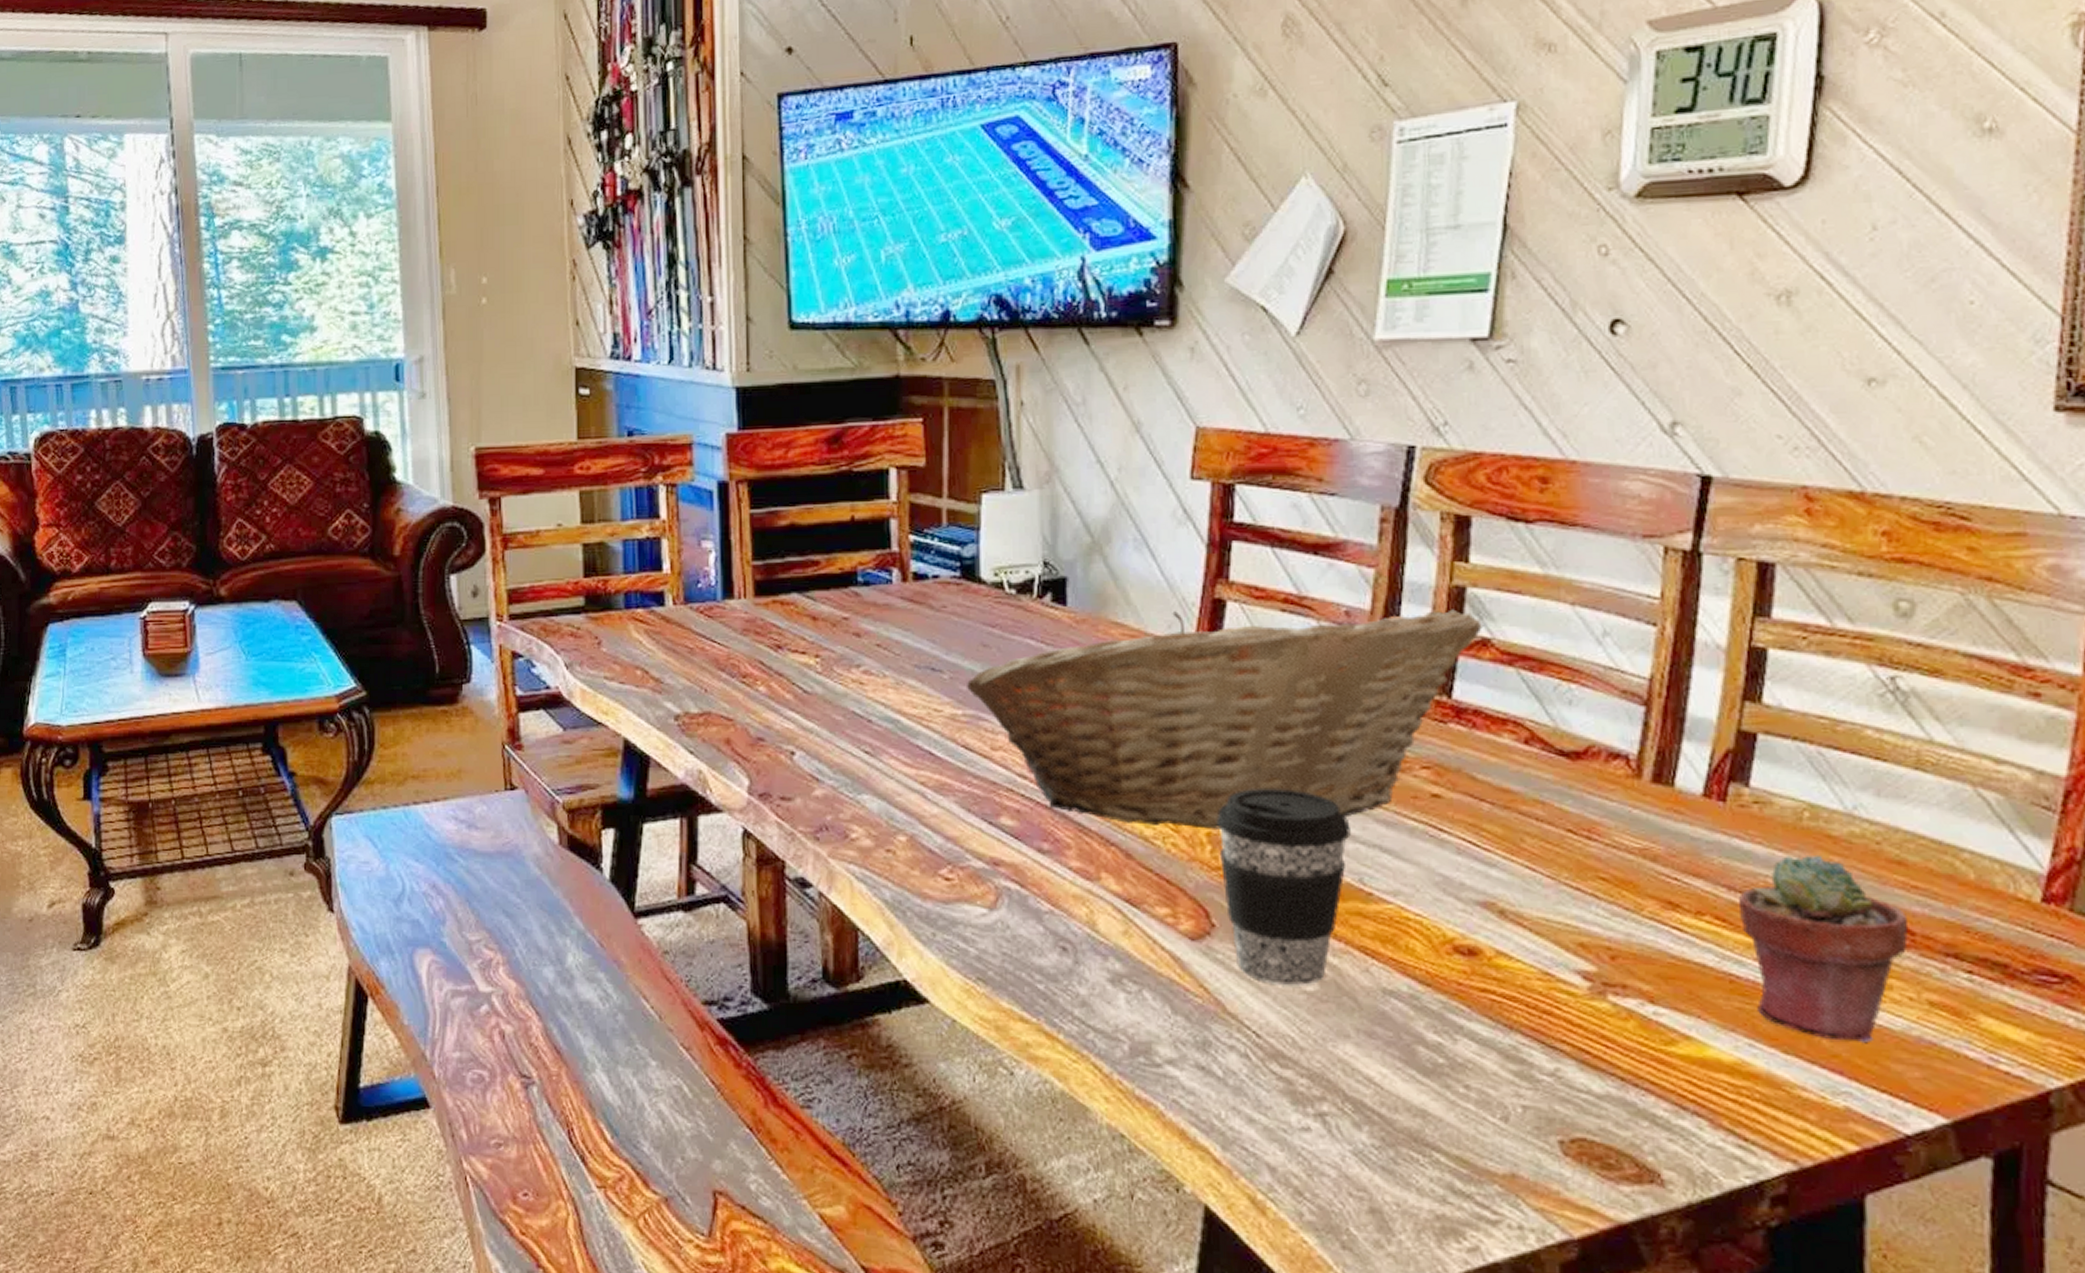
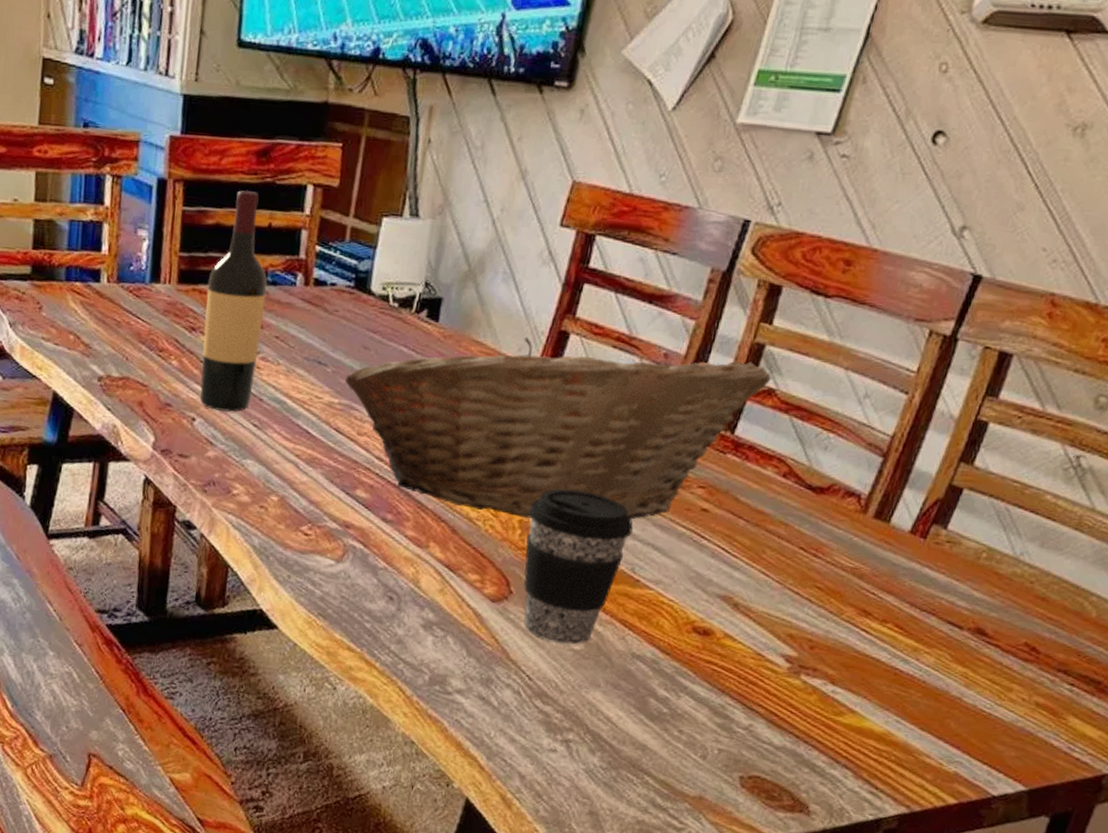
wine bottle: none [789,483,860,739] -> present [200,190,268,412]
potted succulent: present [1739,854,1909,1044] -> none [909,585,1038,729]

